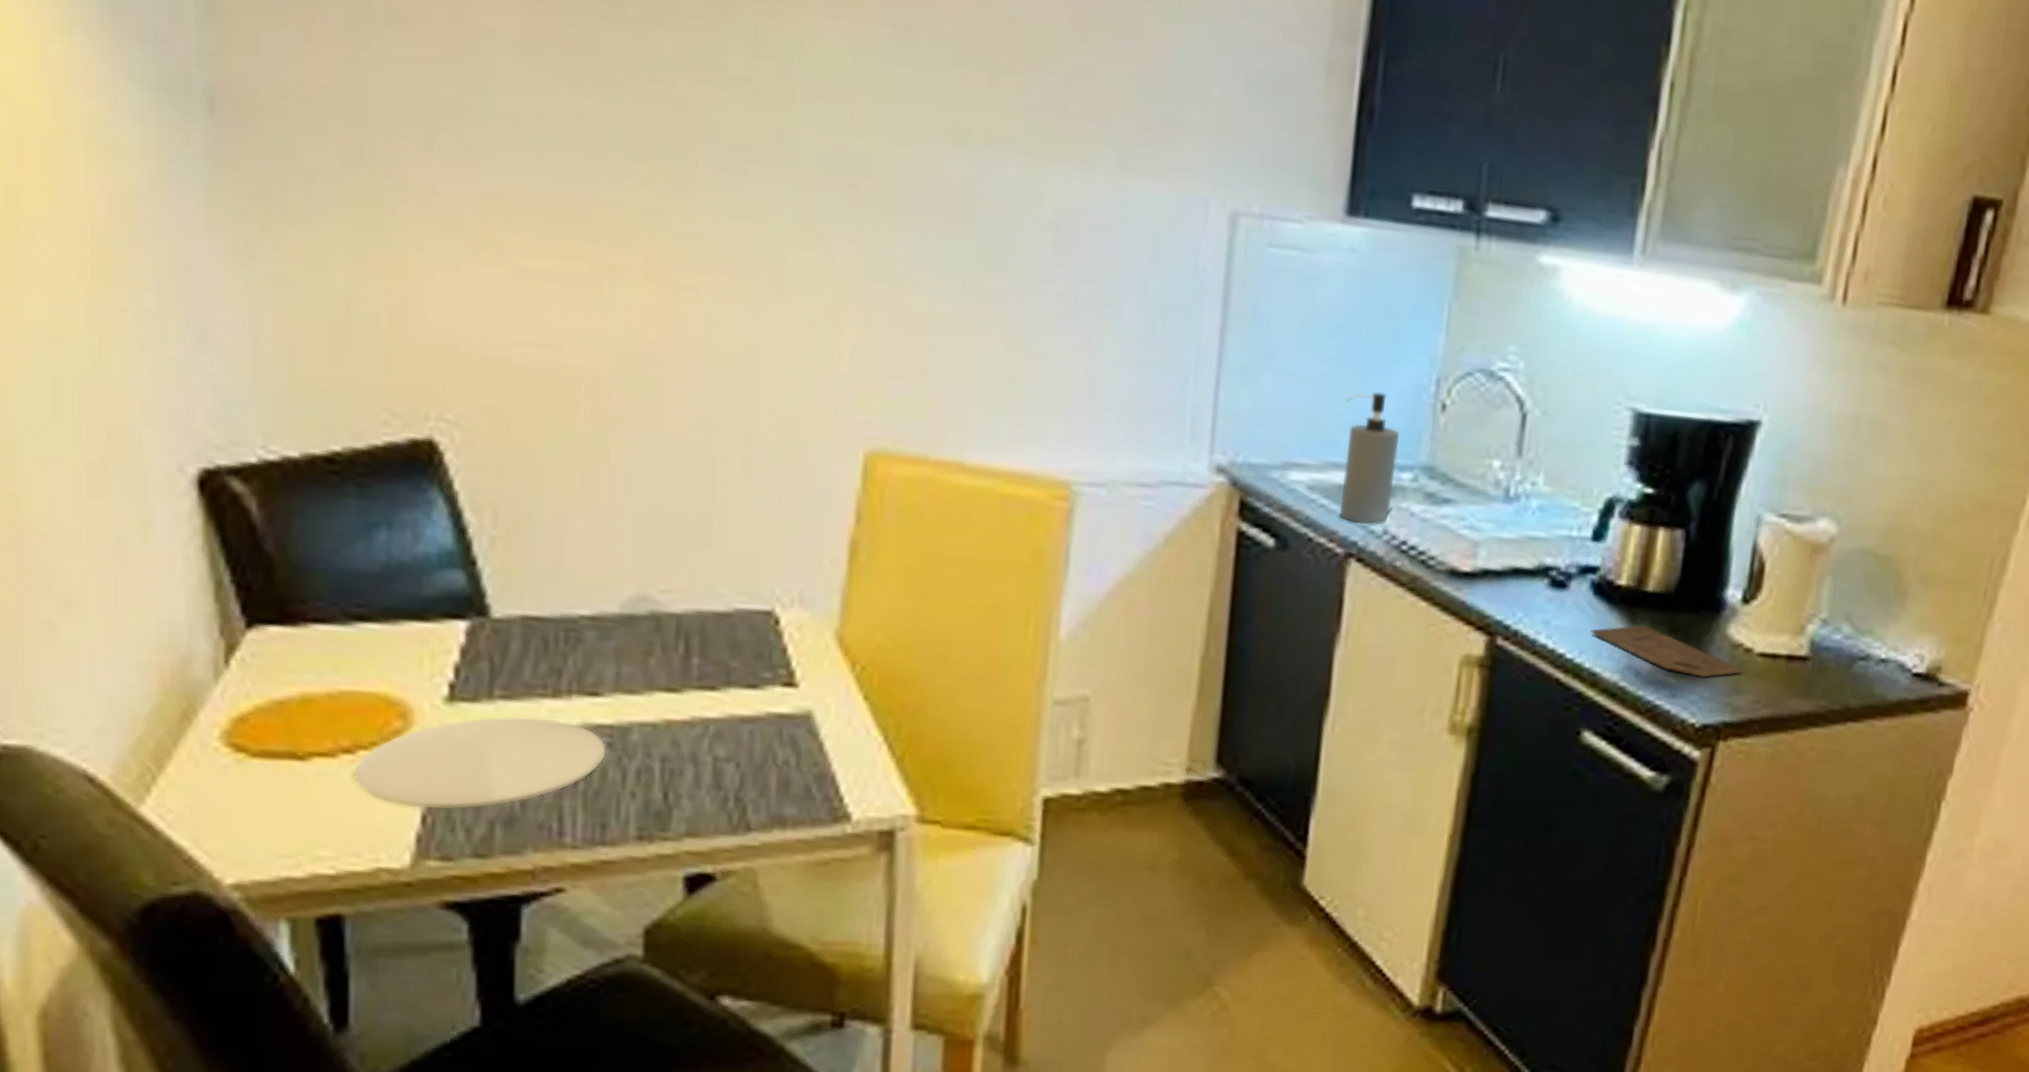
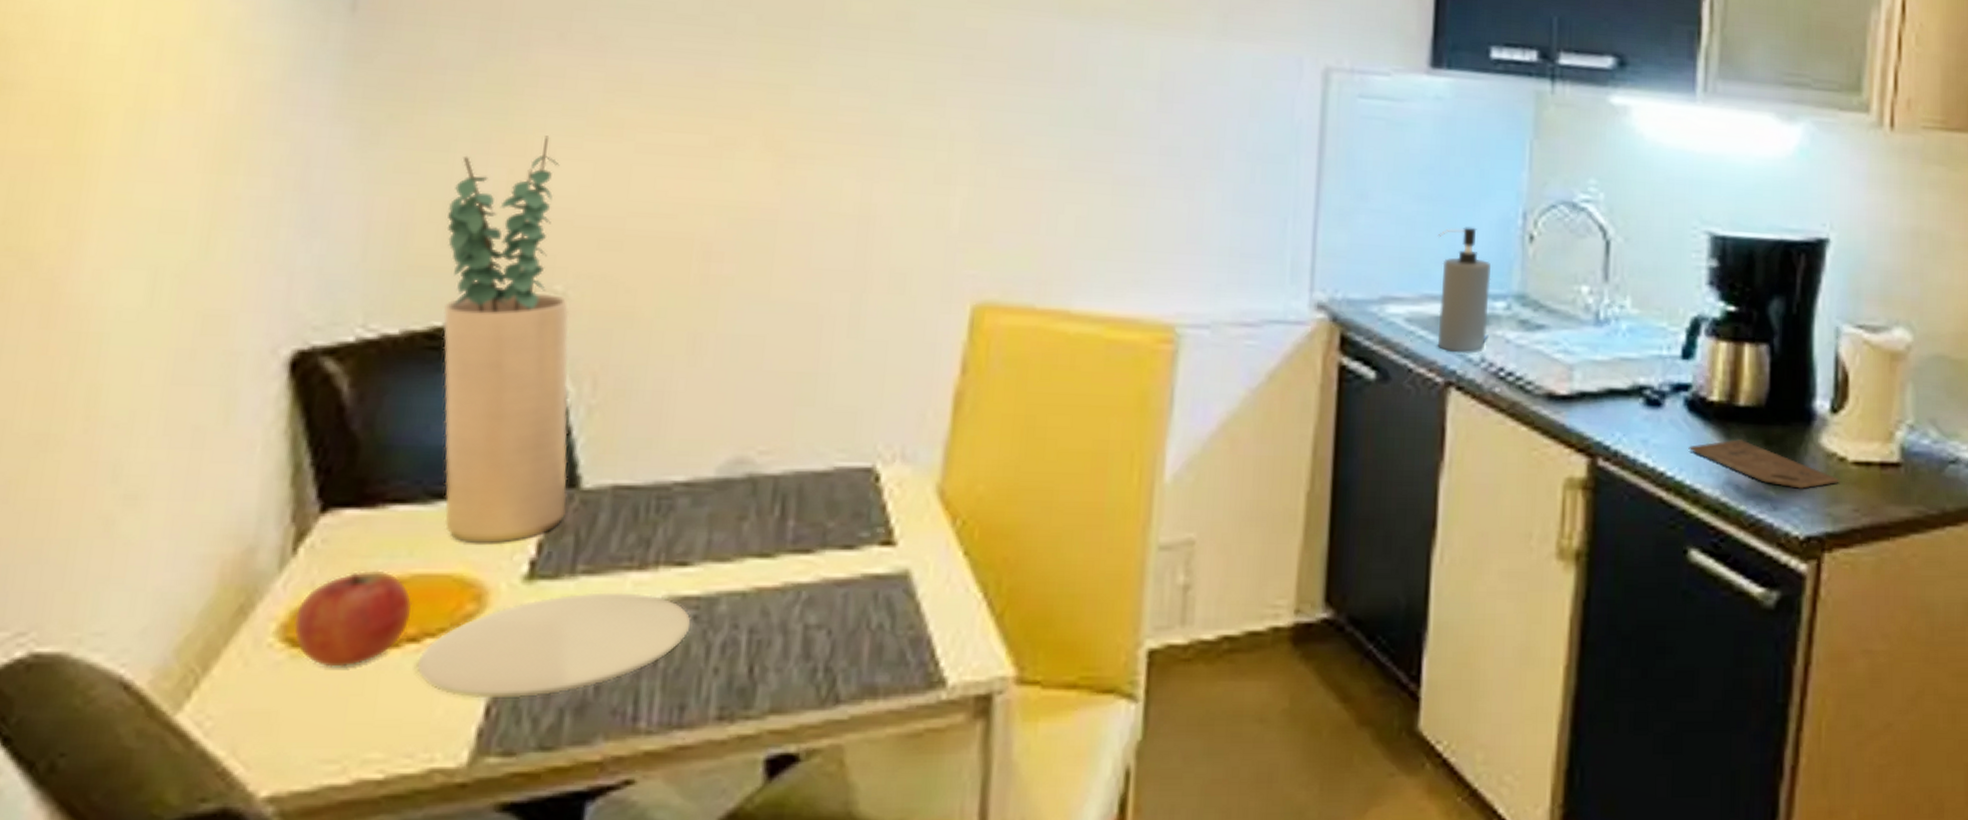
fruit: none [235,684,343,773] -> present [293,570,413,667]
vase: none [333,256,480,665] -> present [443,136,569,543]

